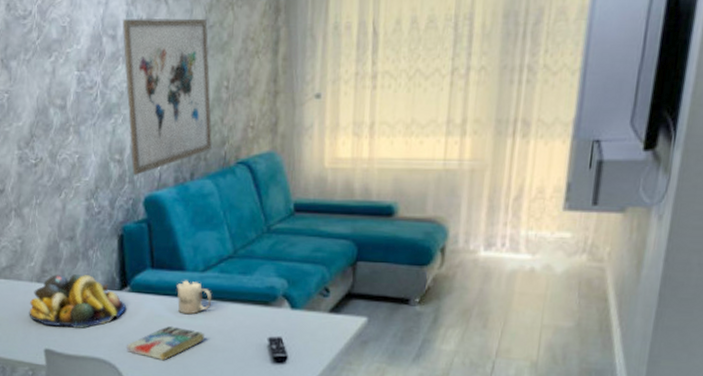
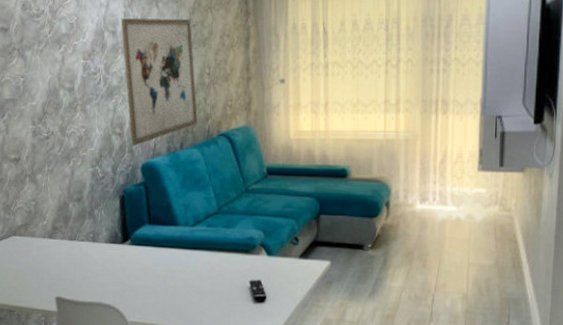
fruit bowl: present [29,273,126,329] -> none [42,230,127,279]
book: present [127,326,204,361] -> none [129,274,195,304]
mug: present [177,280,212,315] -> none [171,233,201,263]

